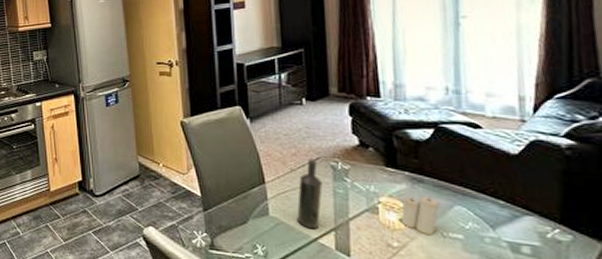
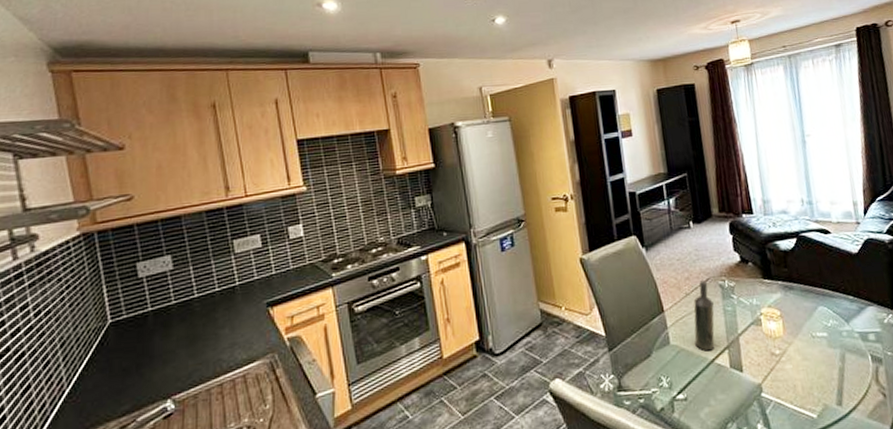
candle: present [399,196,440,236] -> none [778,301,809,339]

